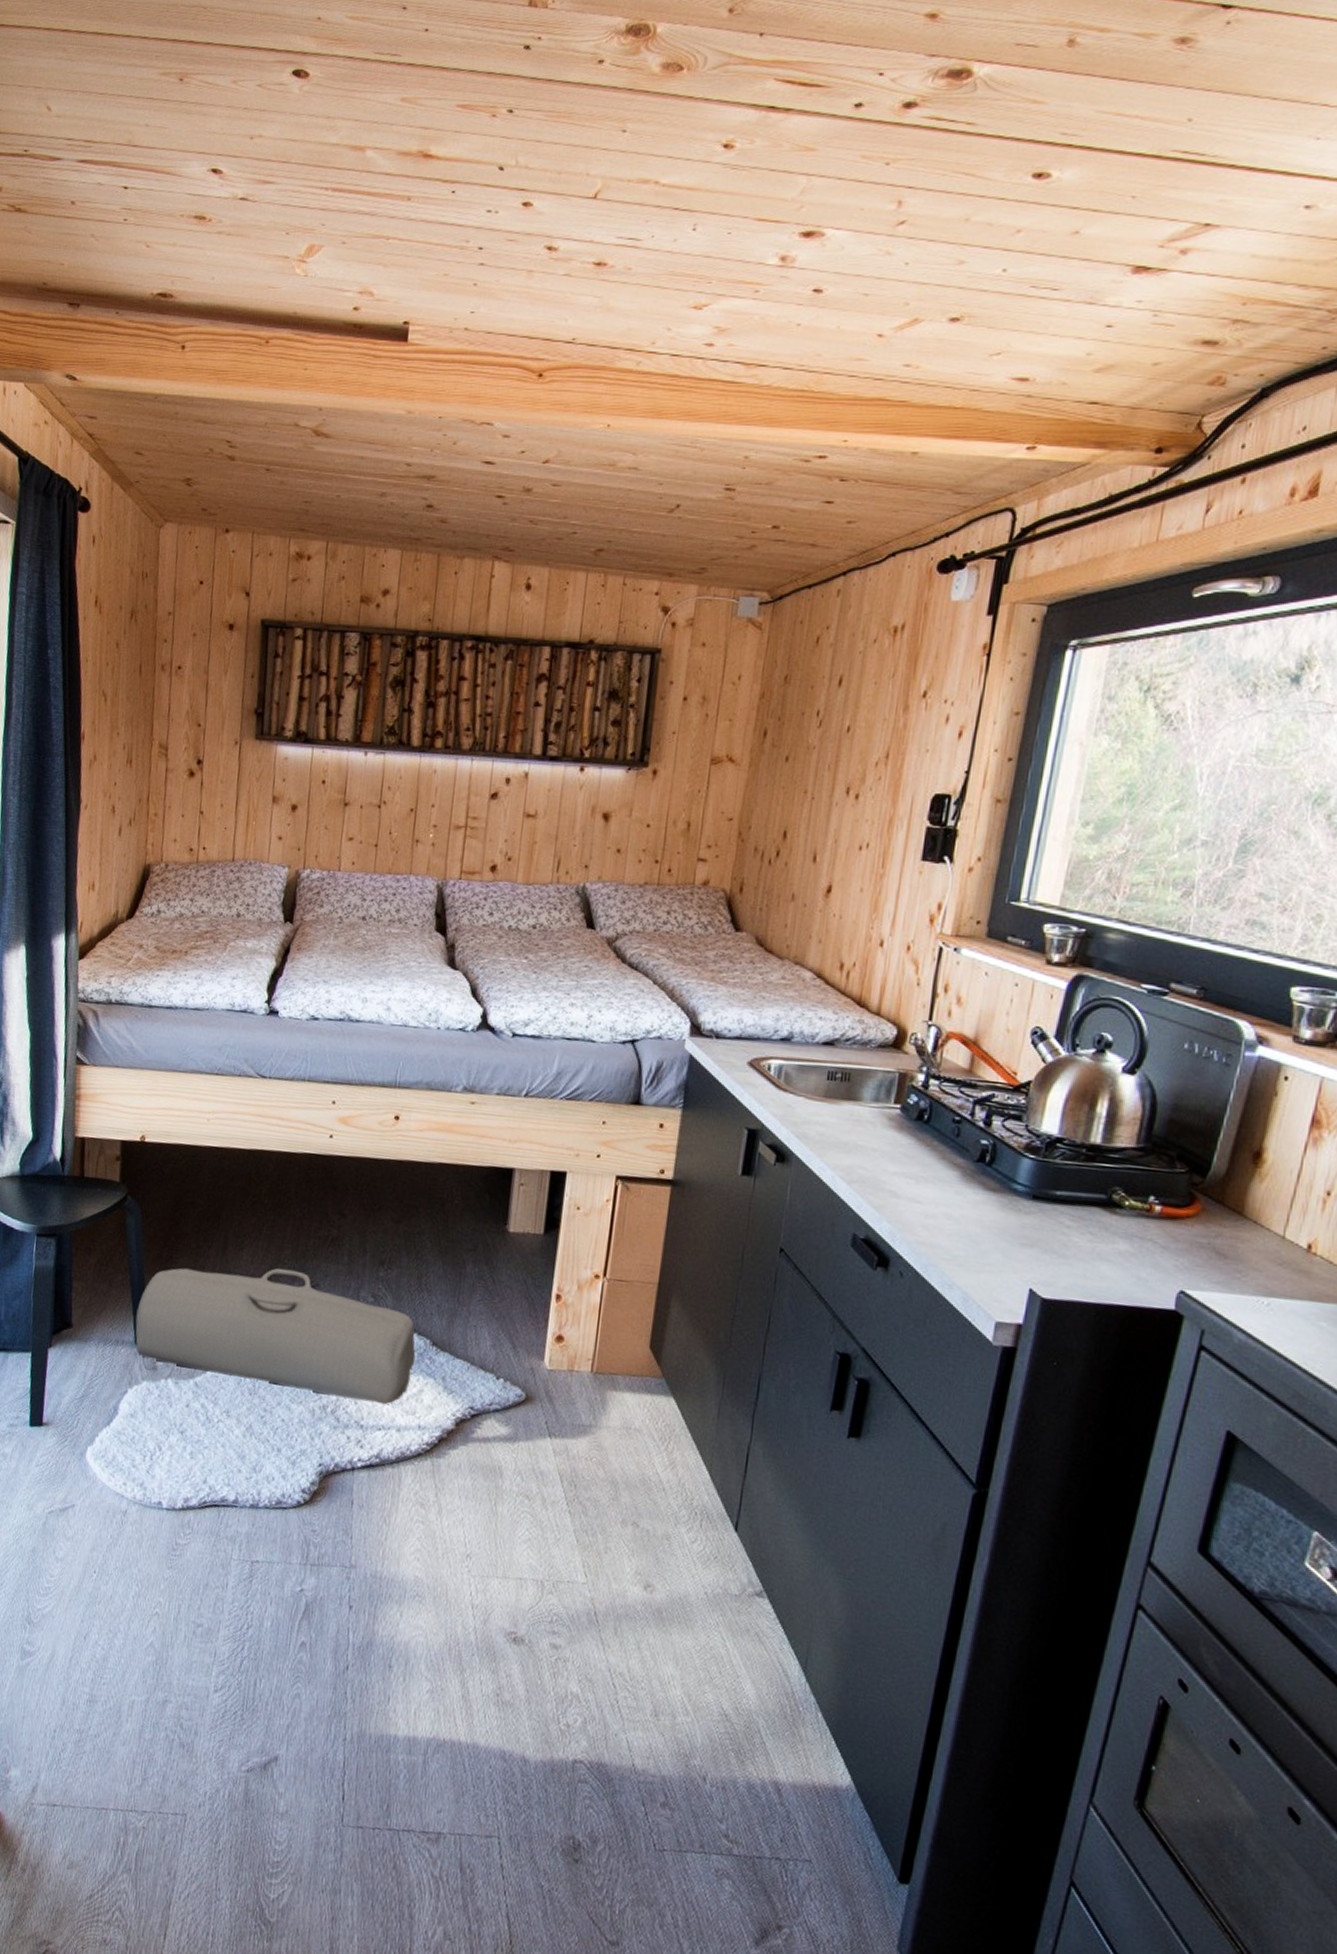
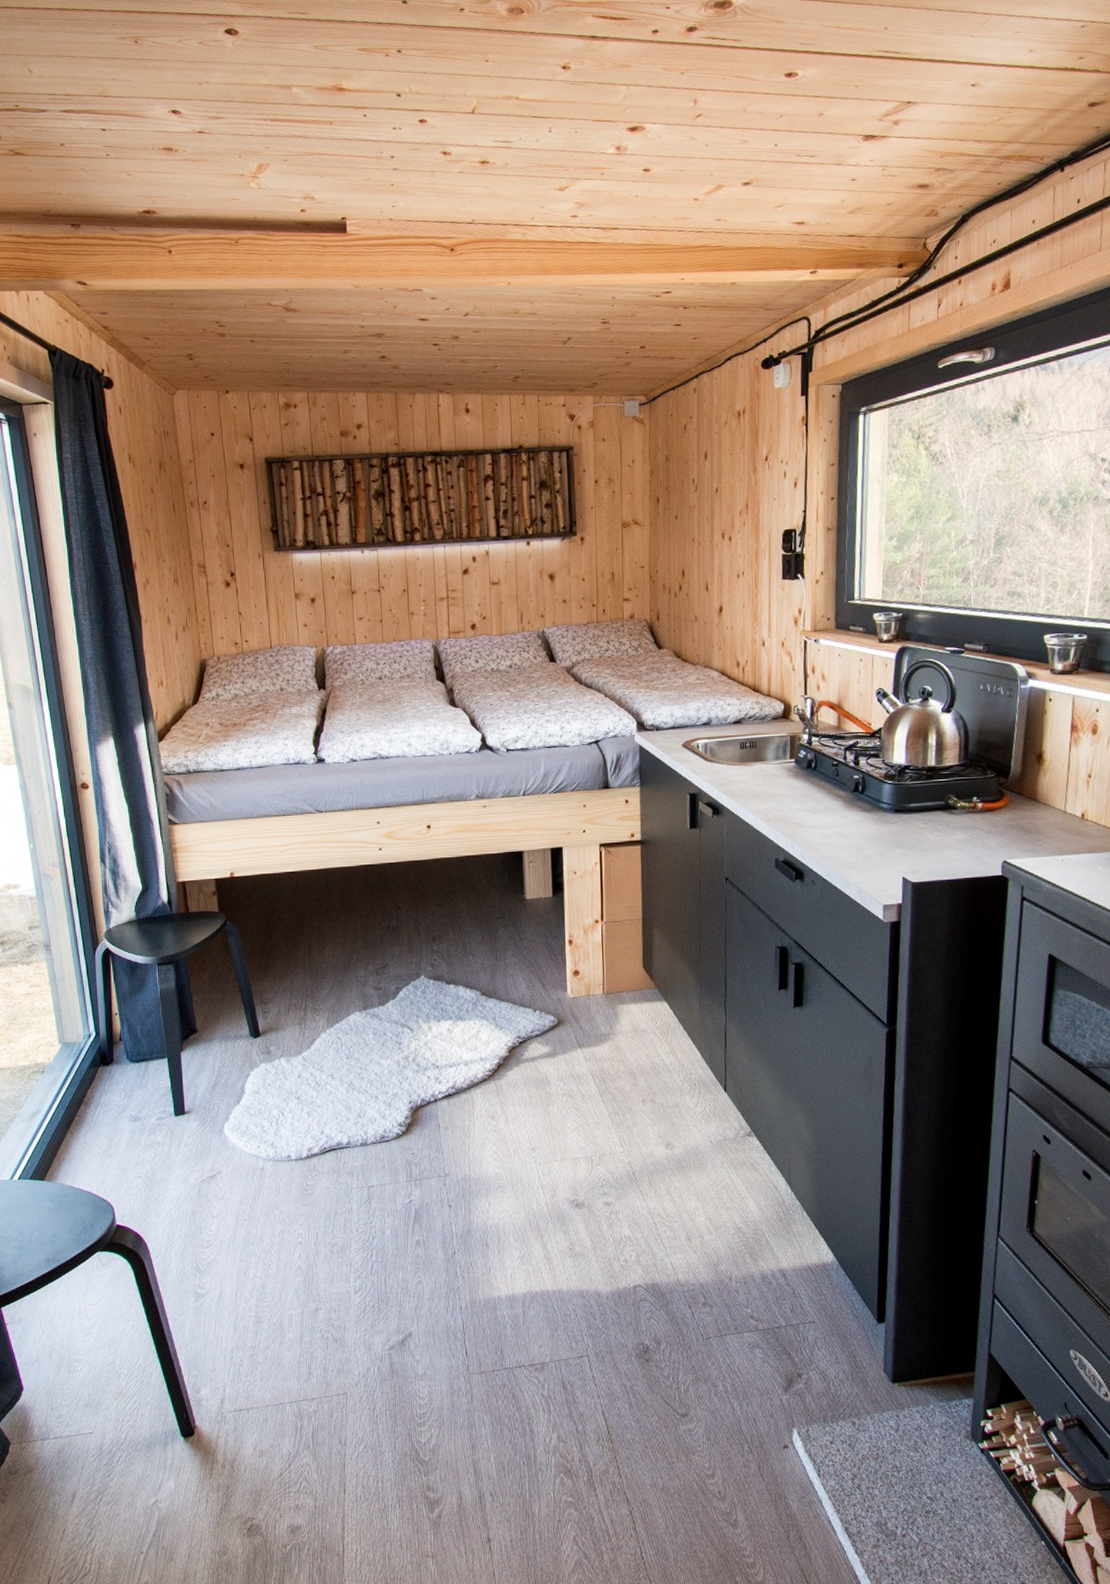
duffel bag: present [135,1268,416,1405] -> none [248,956,471,1048]

